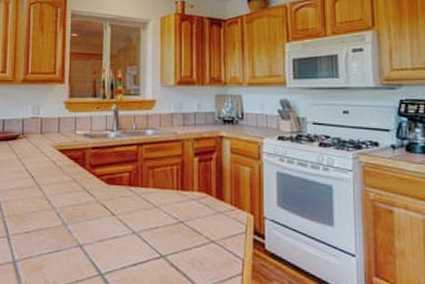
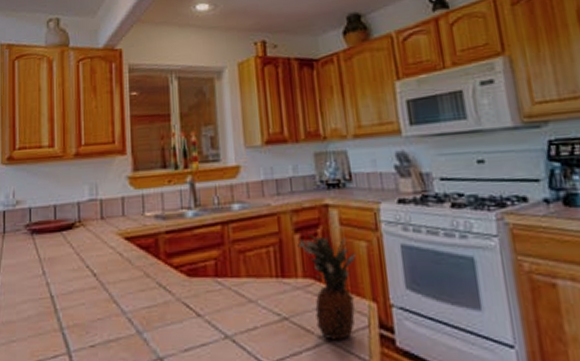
fruit: none [196,159,242,242] -> present [297,235,357,341]

